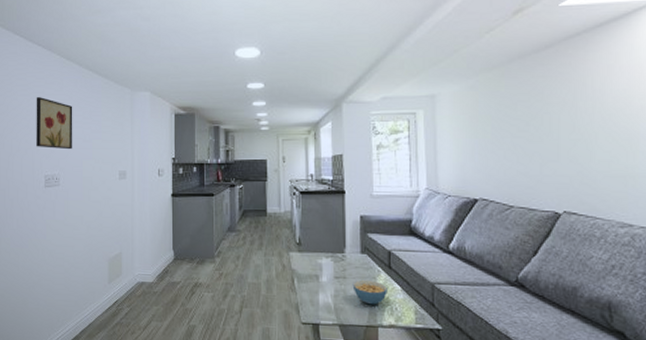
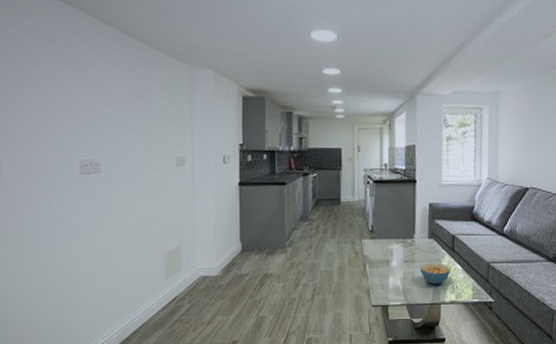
wall art: present [36,97,73,150] -> none [64,67,117,132]

